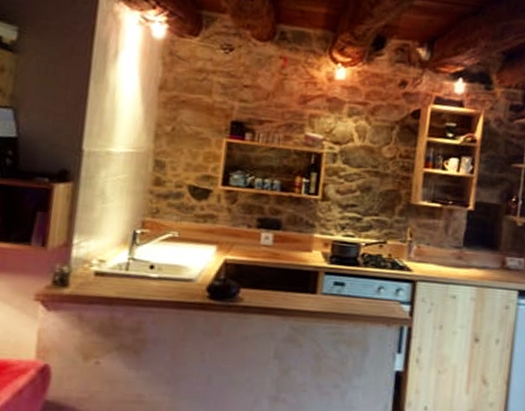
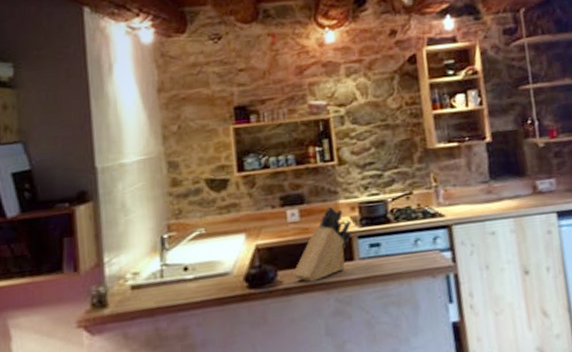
knife block: none [254,237,322,305] -> present [292,206,353,282]

